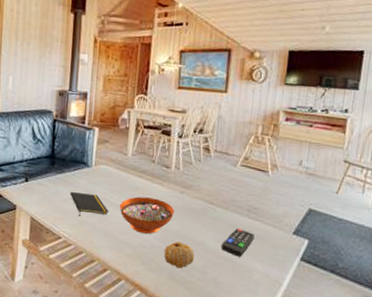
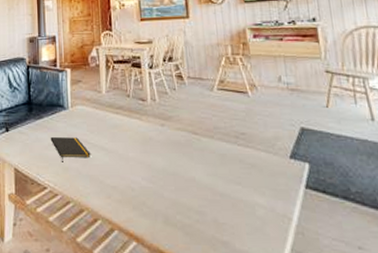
decorative bowl: present [120,196,174,234] -> none [101,134,158,174]
fruit: present [164,241,194,269] -> none [154,180,188,211]
remote control: present [222,228,255,257] -> none [215,158,249,191]

